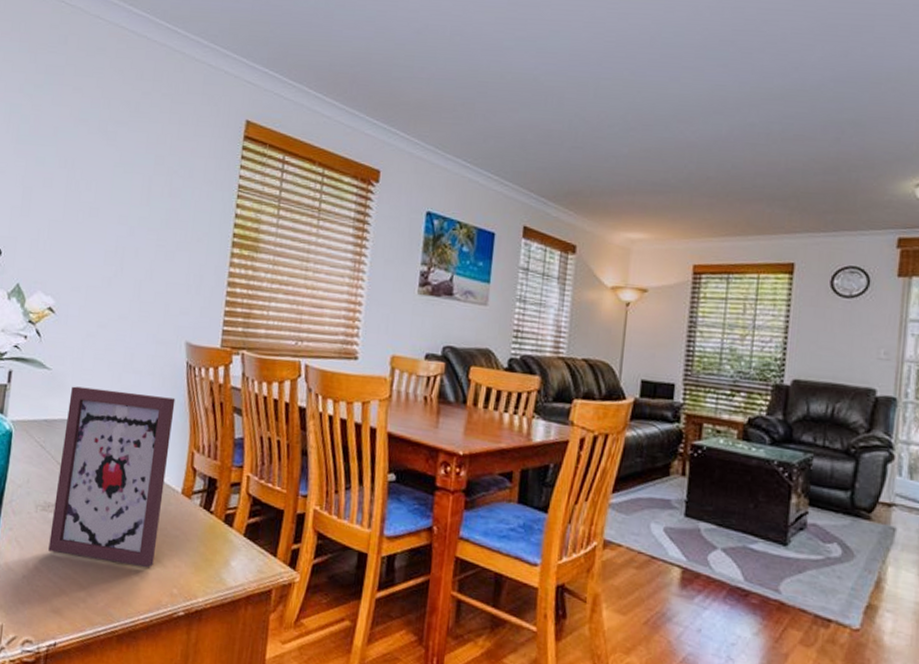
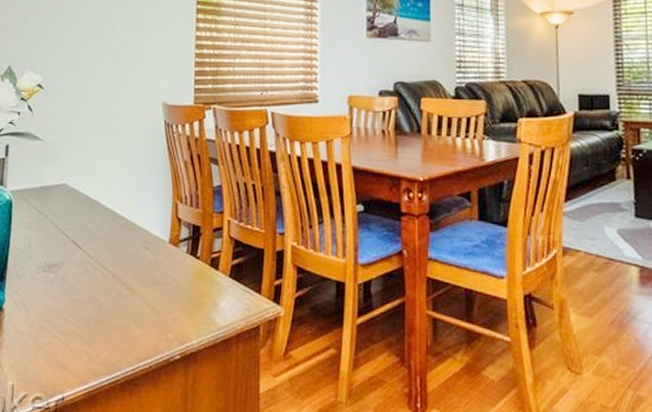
picture frame: present [48,386,176,568] -> none [51,153,157,317]

